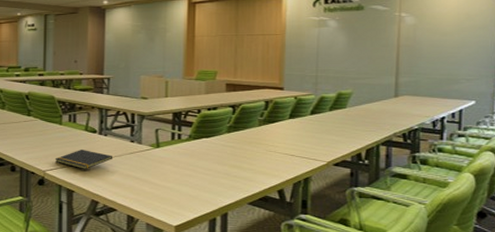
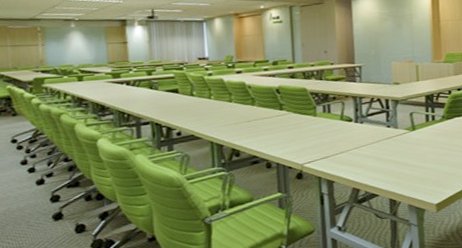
notepad: present [54,150,113,169] -> none [312,139,371,159]

